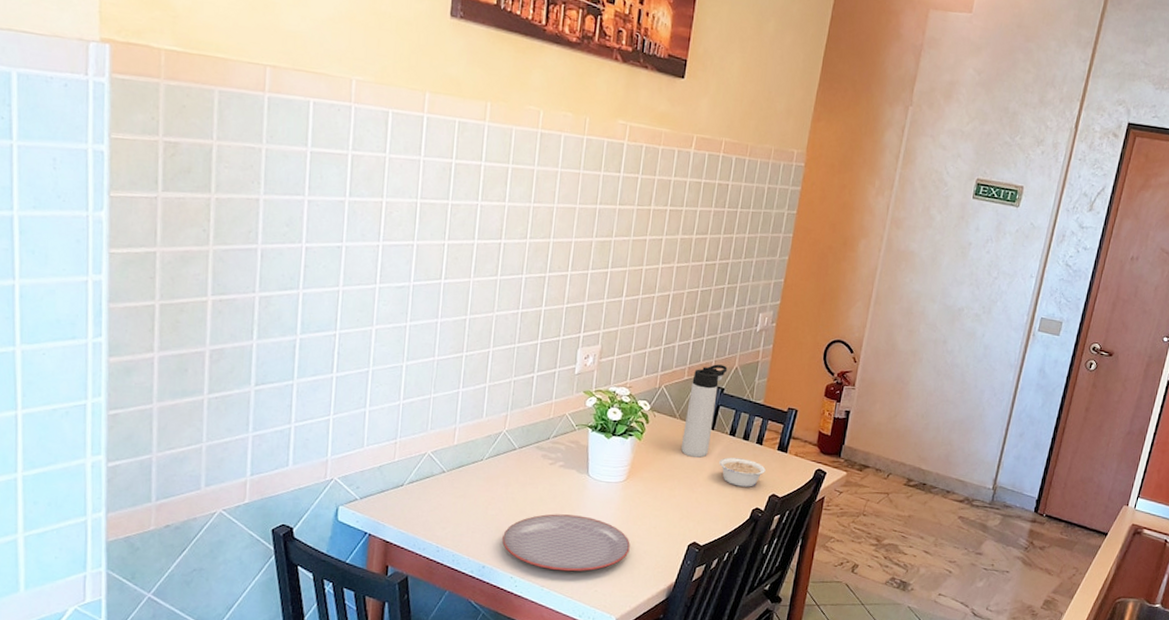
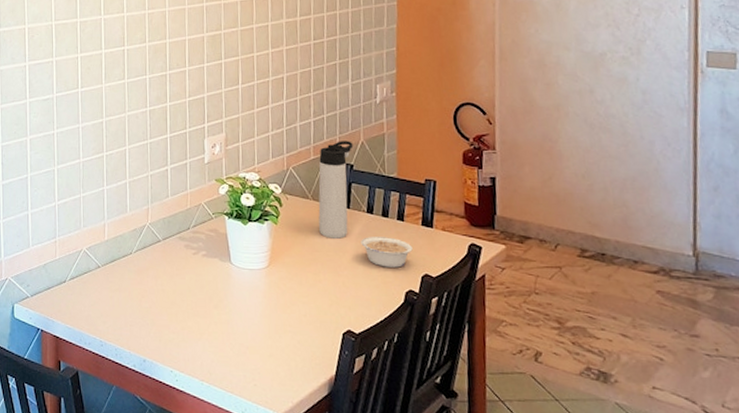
plate: present [502,514,630,572] -> none [158,304,283,365]

